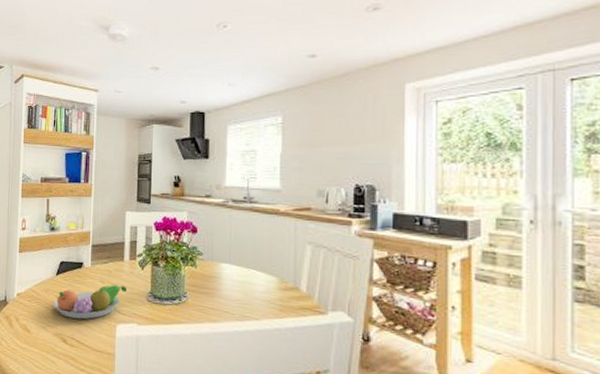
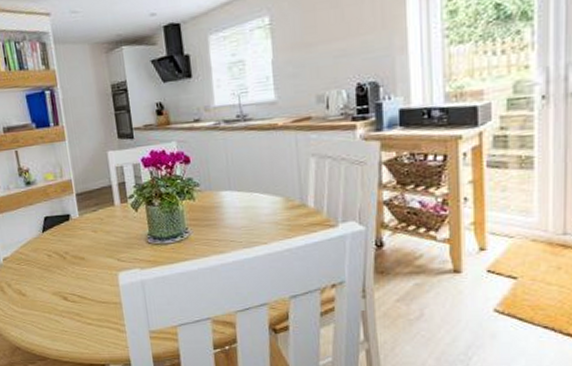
fruit bowl: present [53,285,128,319] -> none [45,232,124,274]

